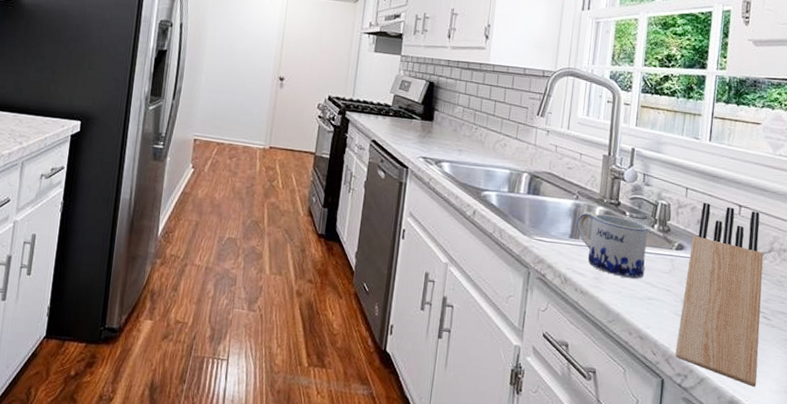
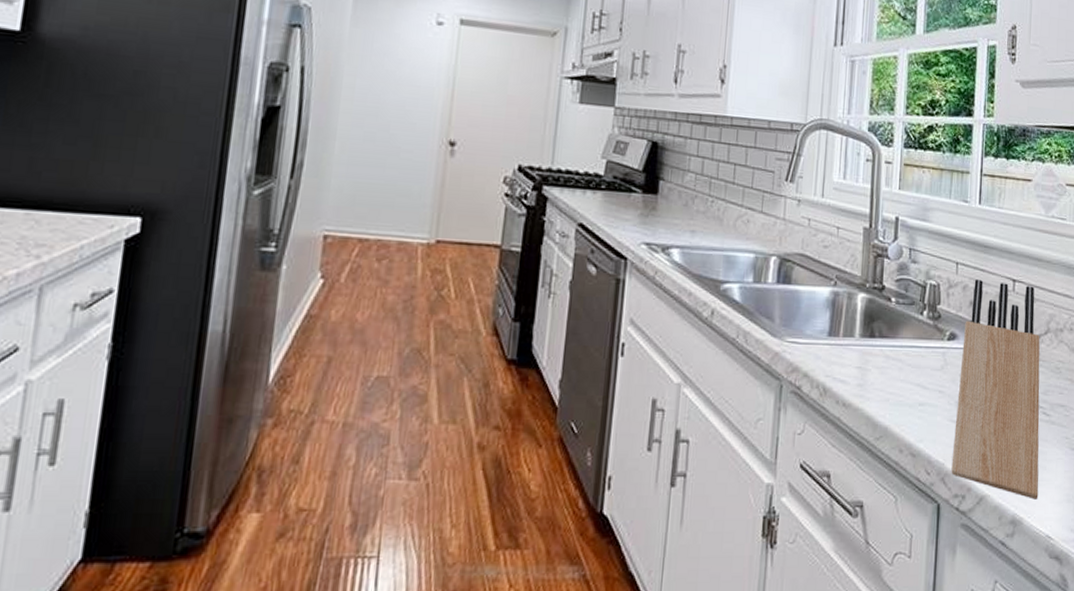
mug: present [576,211,648,280] -> none [835,300,917,382]

